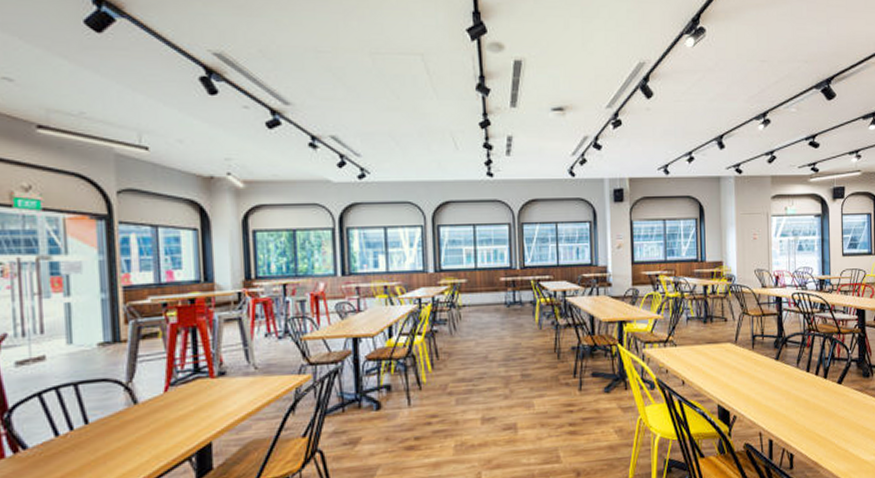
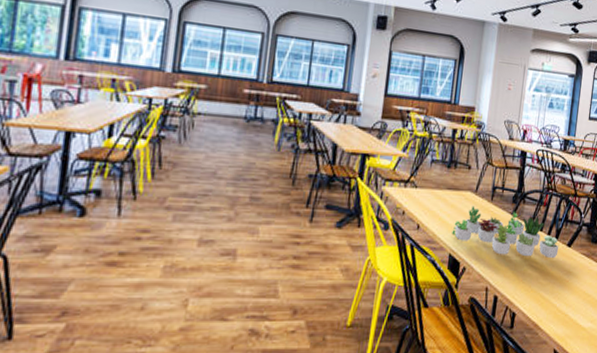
succulent plant: none [717,356,829,400] -> present [451,205,559,258]

